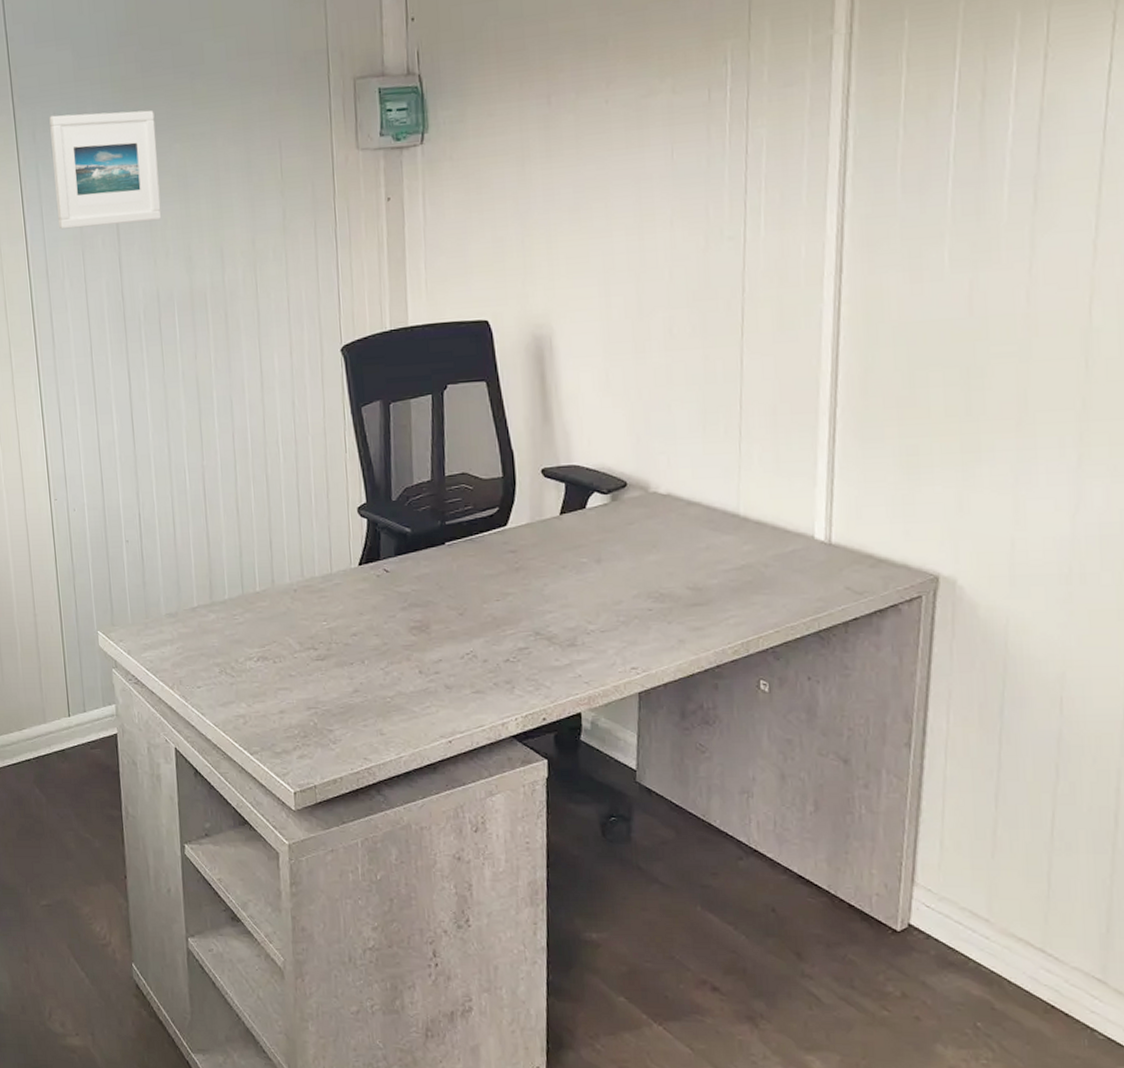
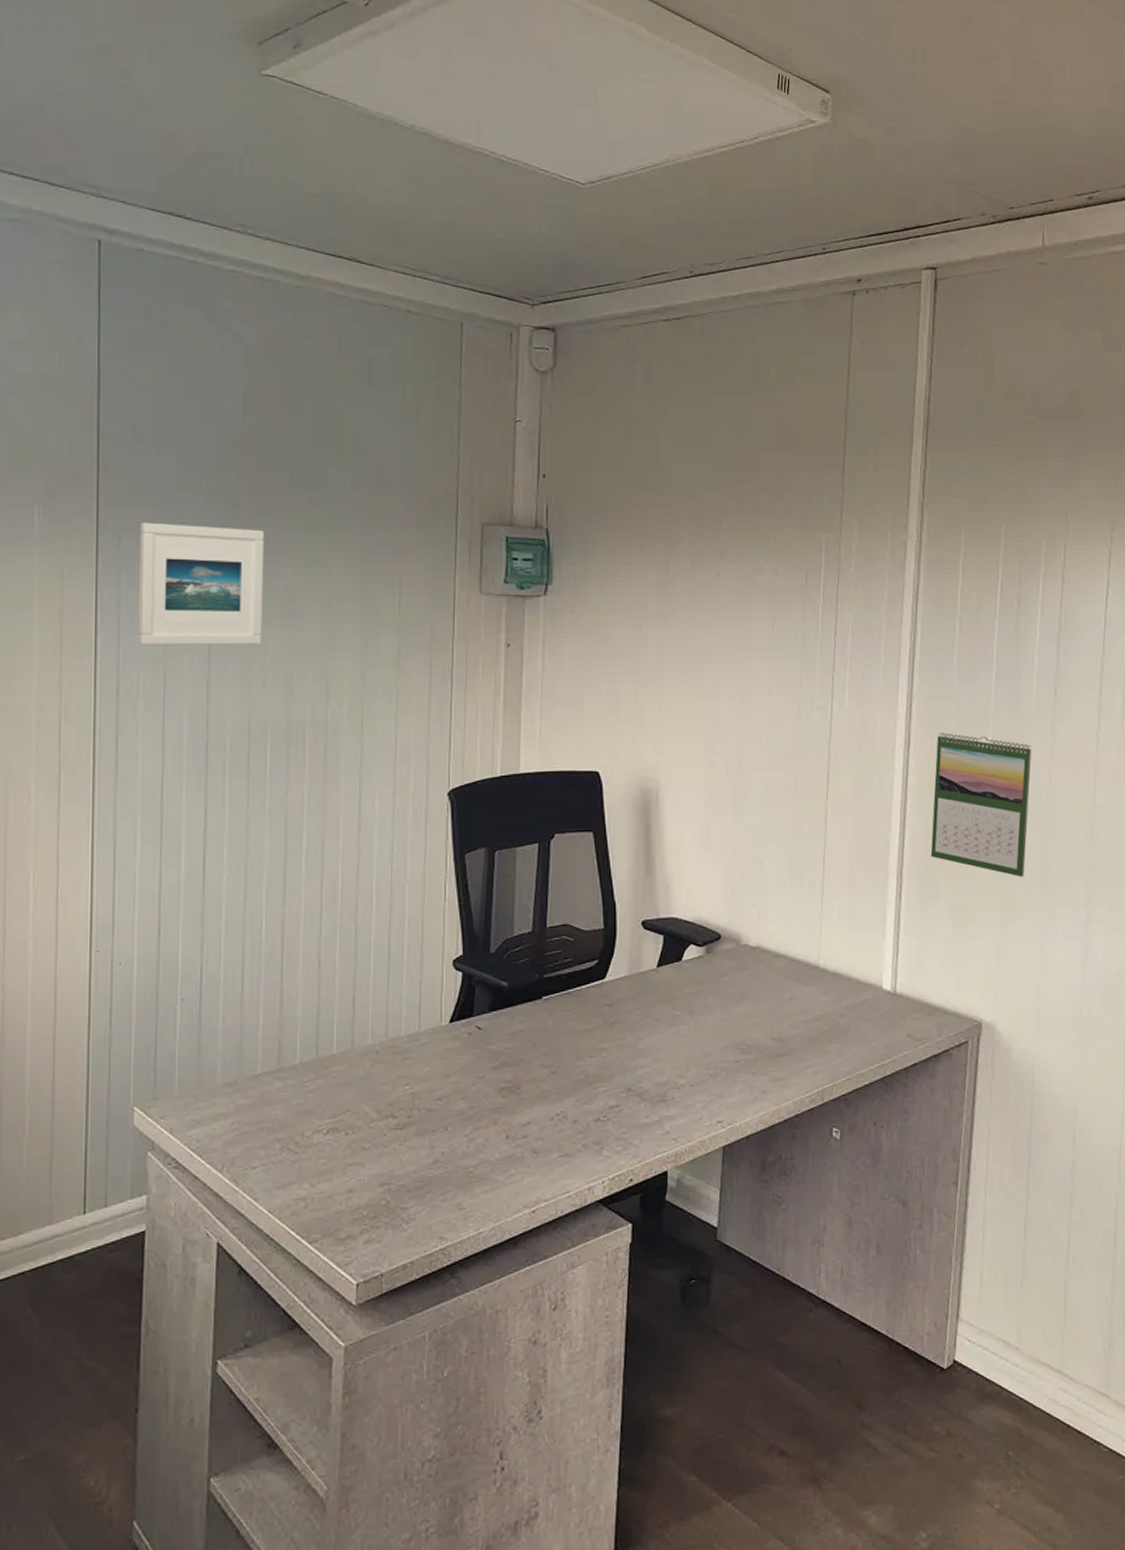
calendar: none [870,255,1003,415] -> present [930,733,1032,877]

